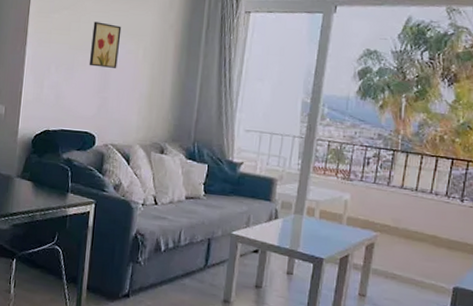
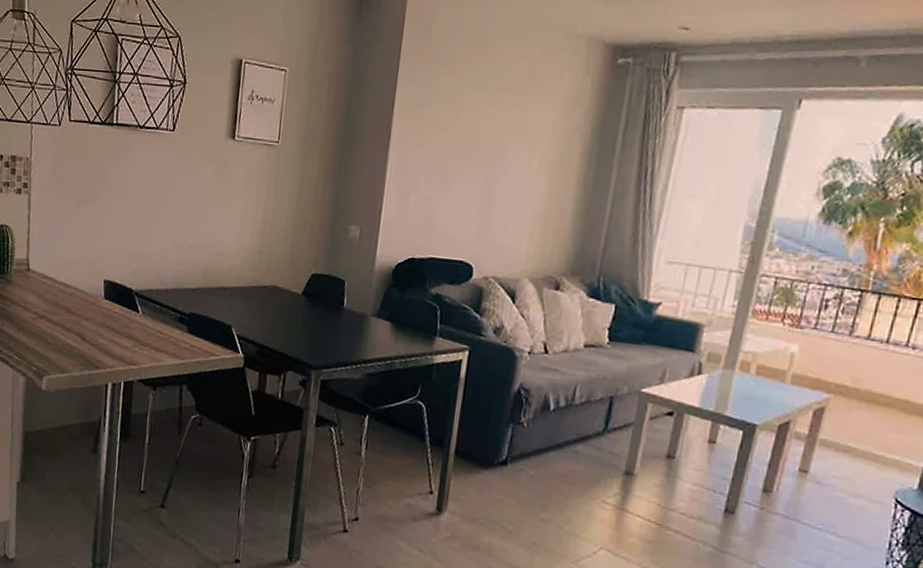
wall art: present [89,22,122,68] -> none [468,119,513,181]

